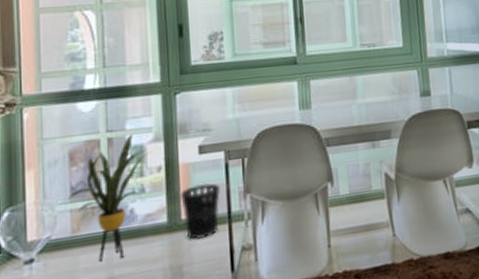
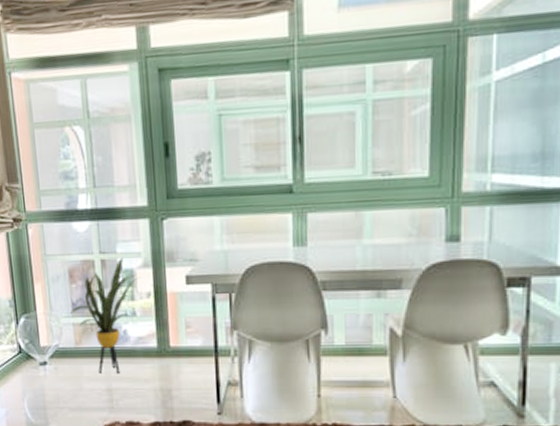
wastebasket: present [179,183,220,240] -> none [168,314,207,368]

